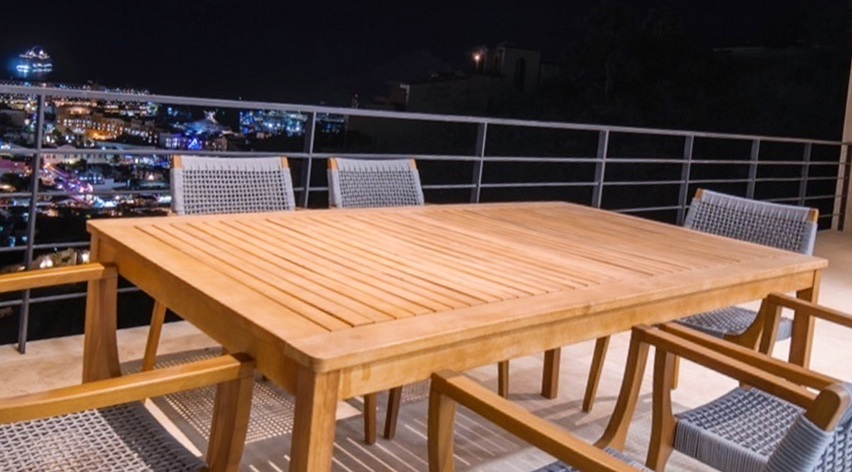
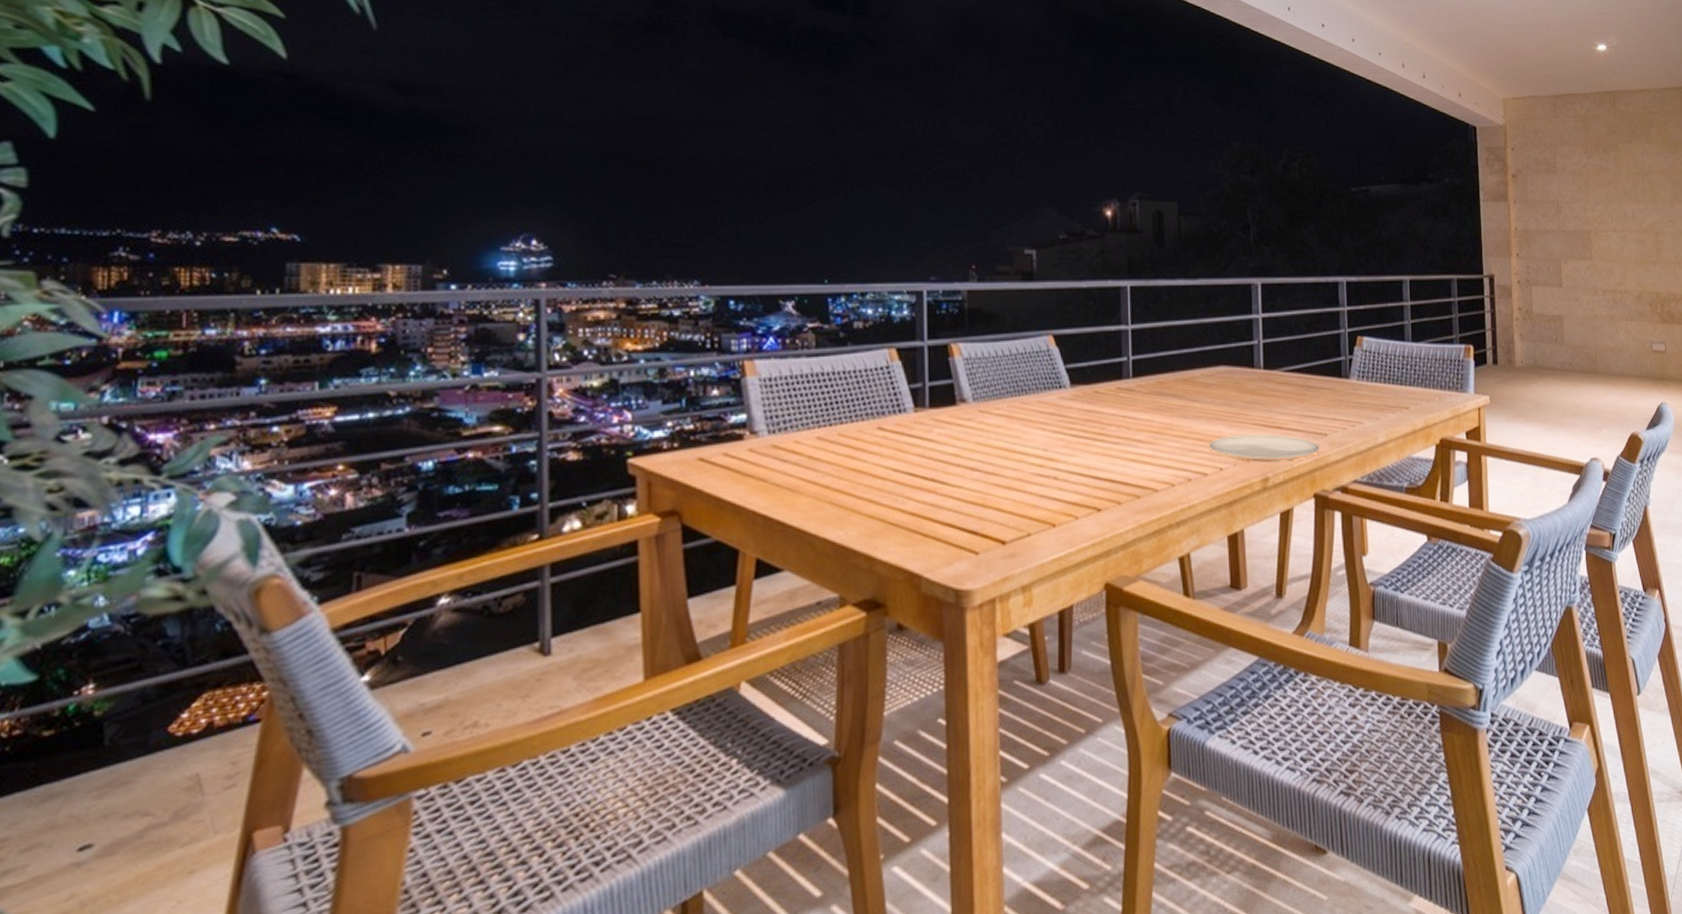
plate: none [539,264,644,294] -> present [1209,434,1320,462]

